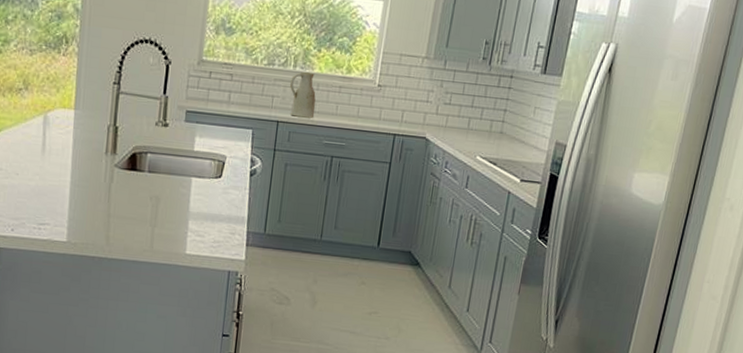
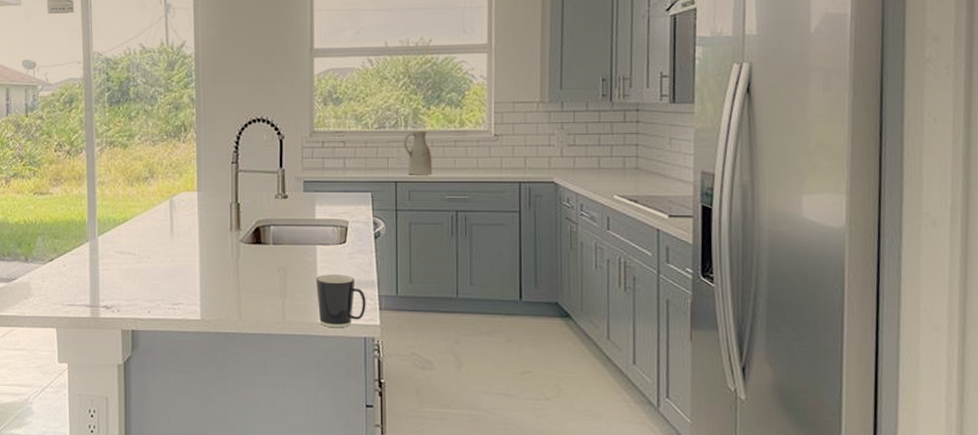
mug: none [186,207,235,261] -> present [315,274,366,328]

